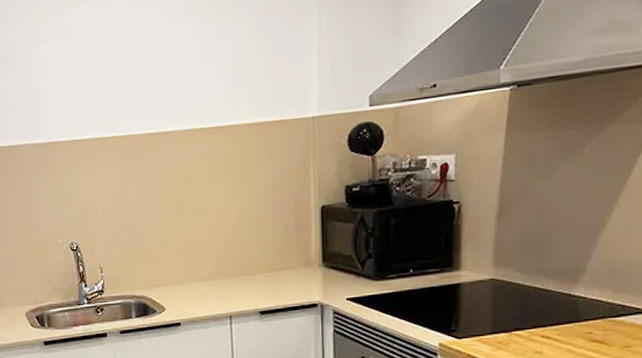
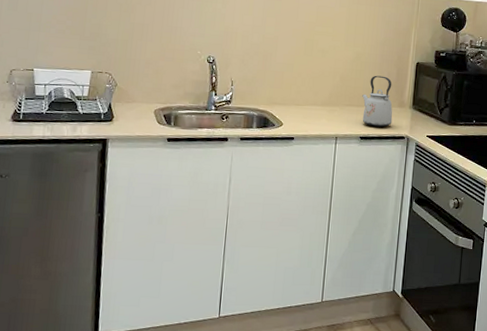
kettle: none [255,231,299,297] -> present [362,75,393,127]

